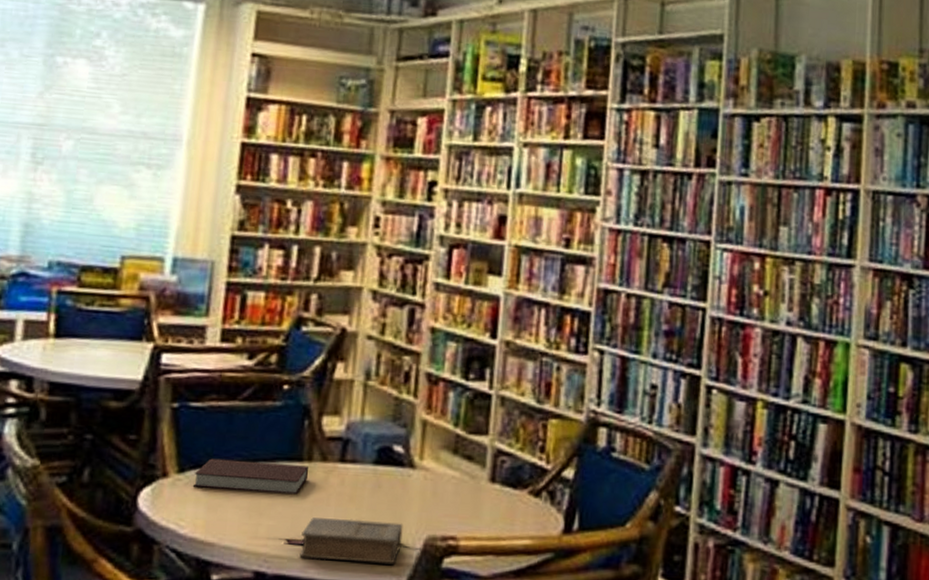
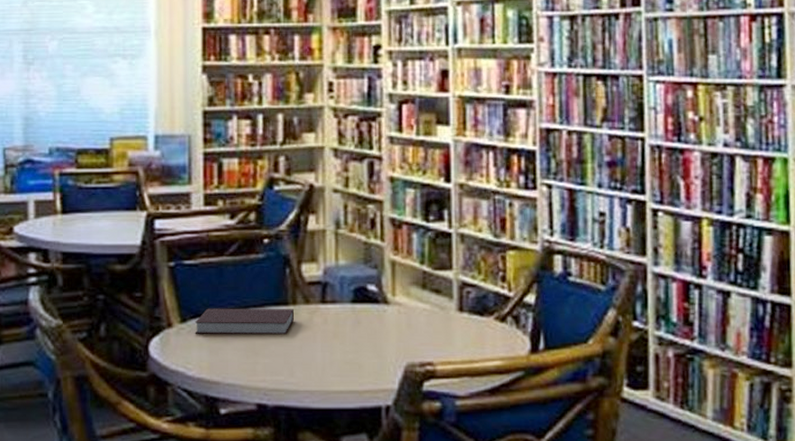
book: present [283,517,403,565] -> none [279,352,384,391]

